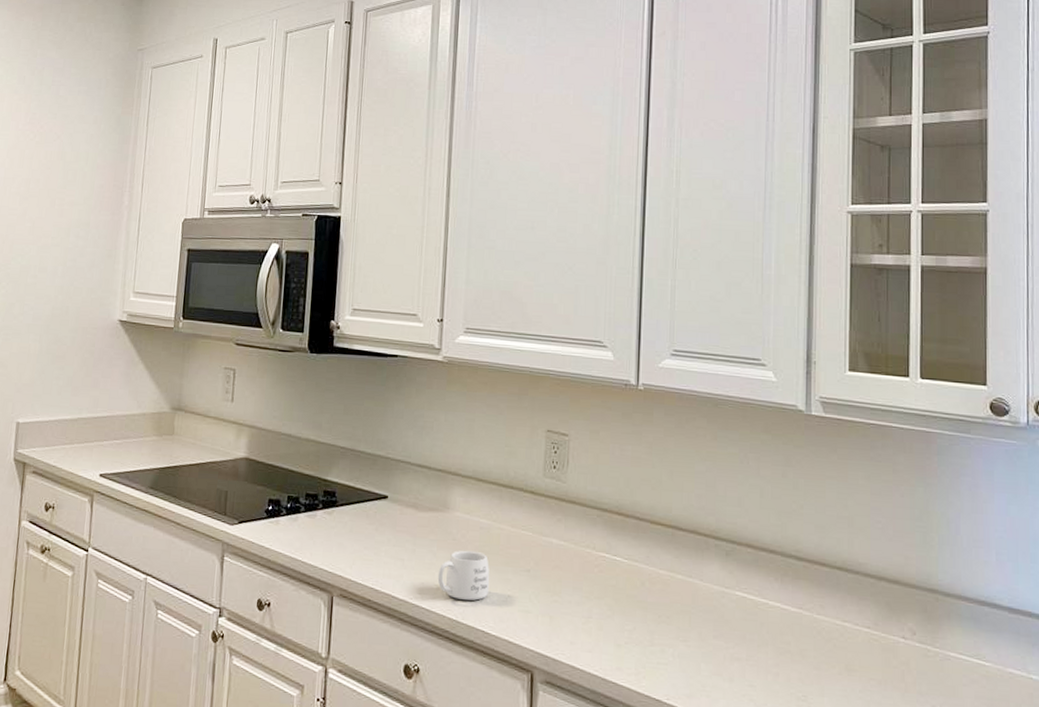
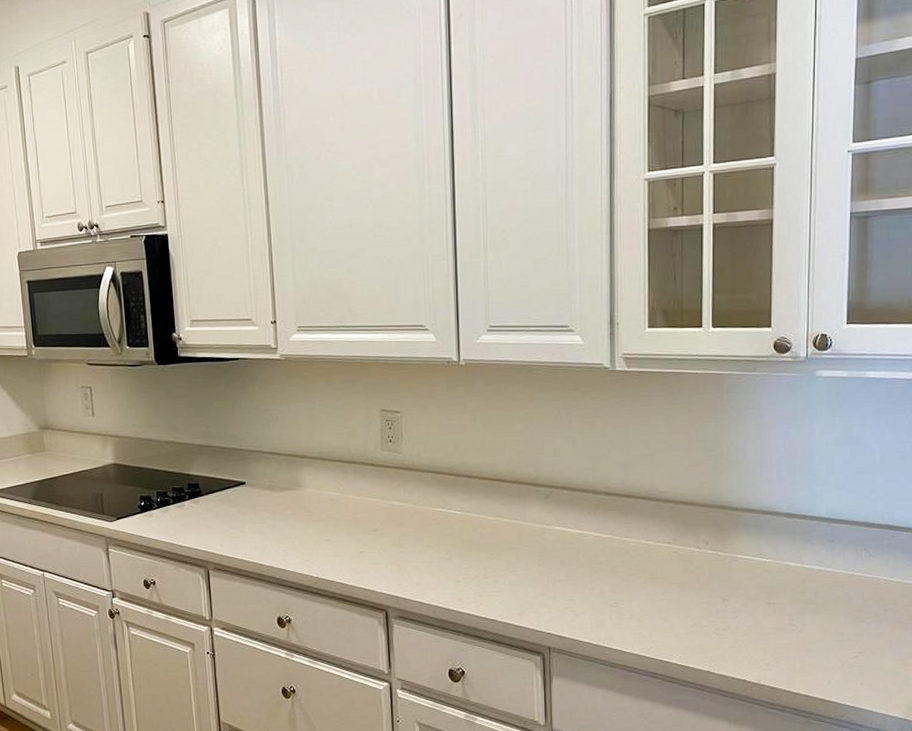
mug: present [437,550,490,601] -> none [297,519,344,560]

